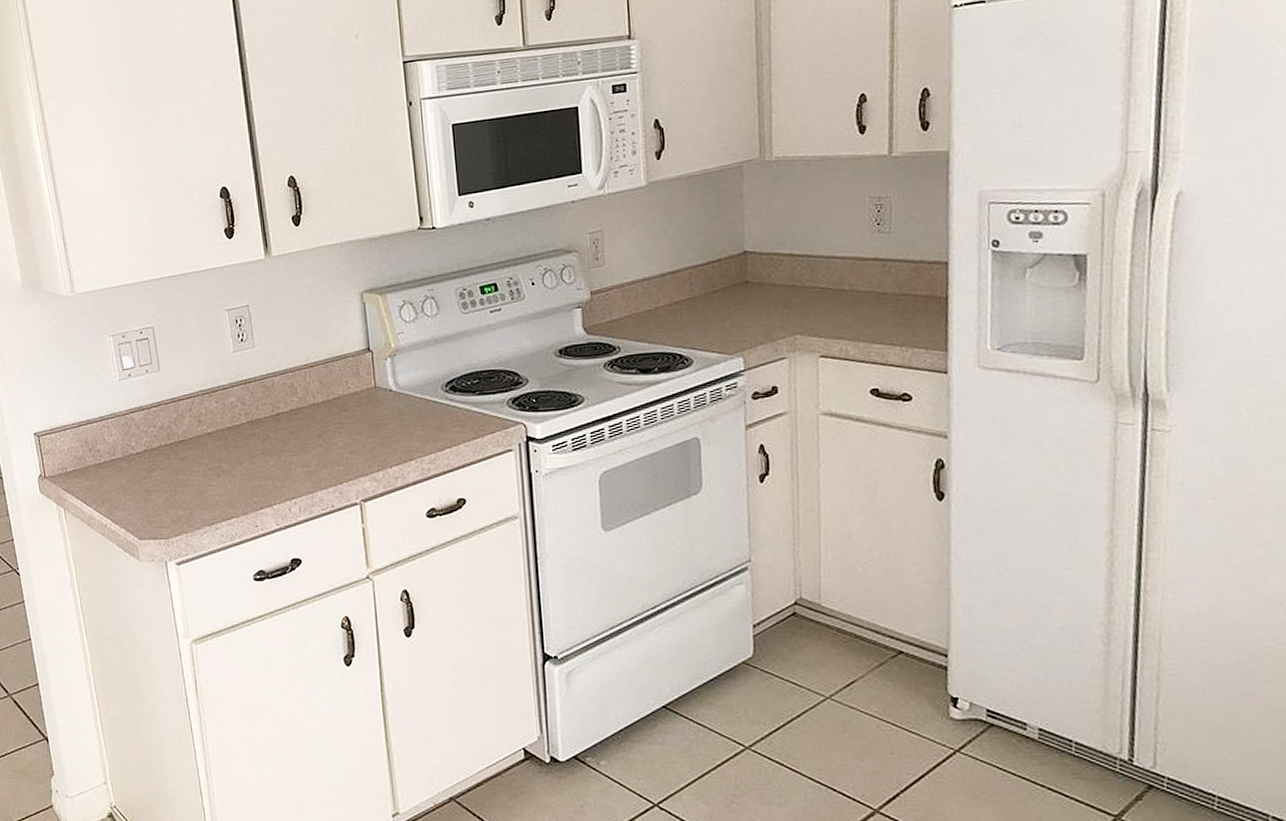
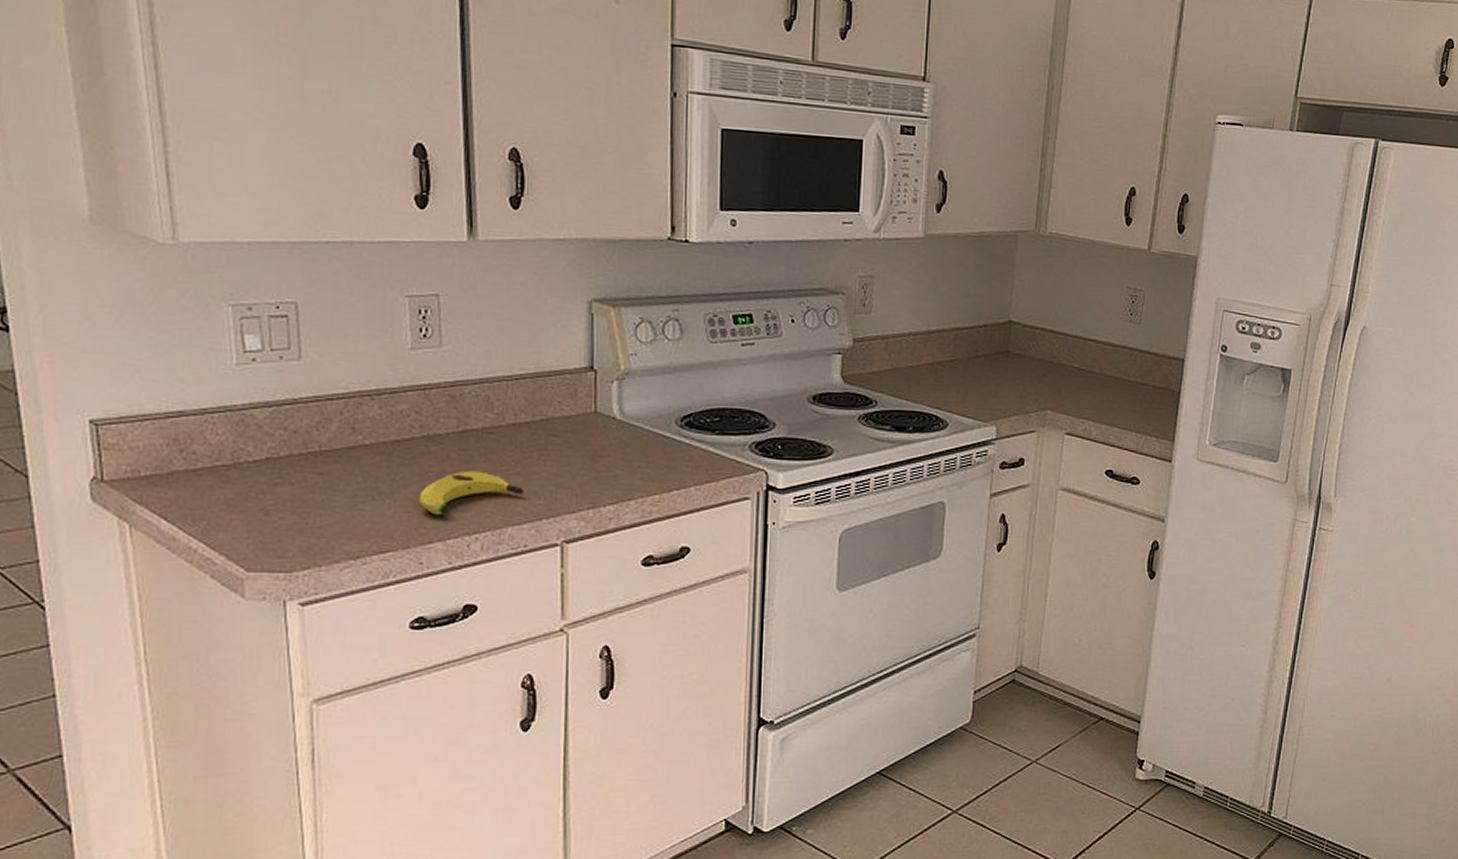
banana: none [250,446,327,486] -> present [418,470,524,516]

